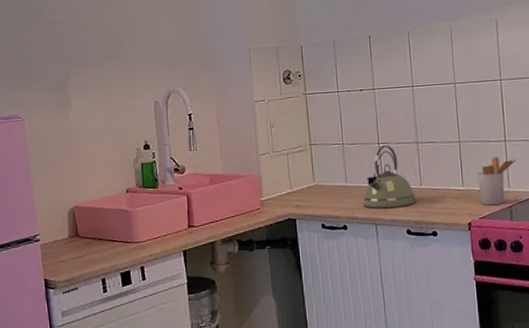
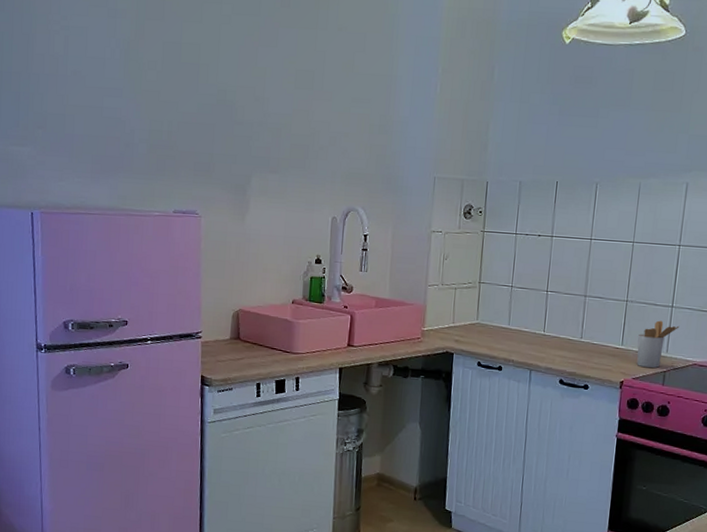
kettle: present [363,145,417,209] -> none [521,293,575,357]

